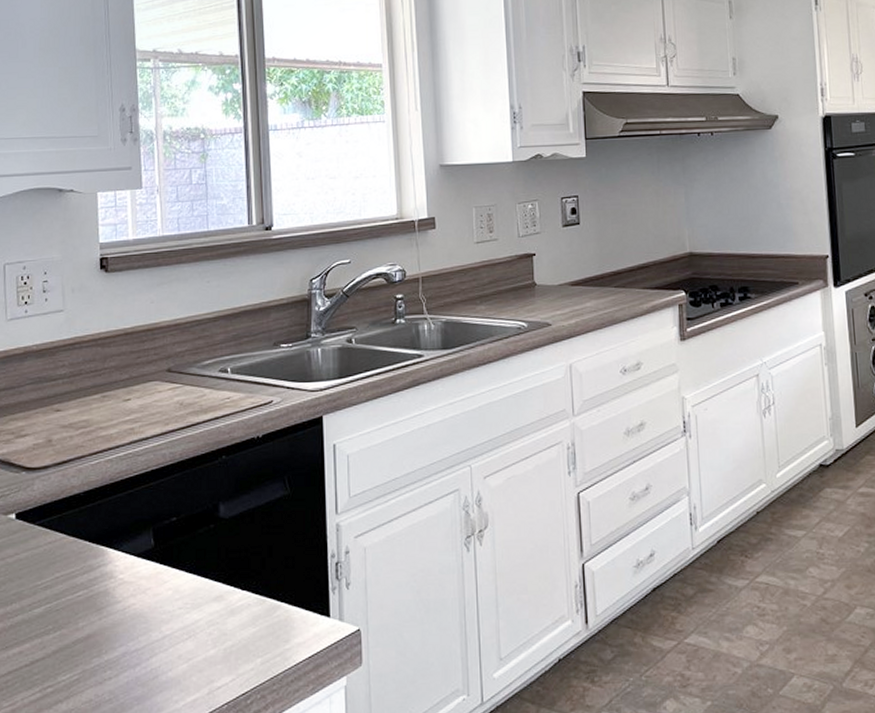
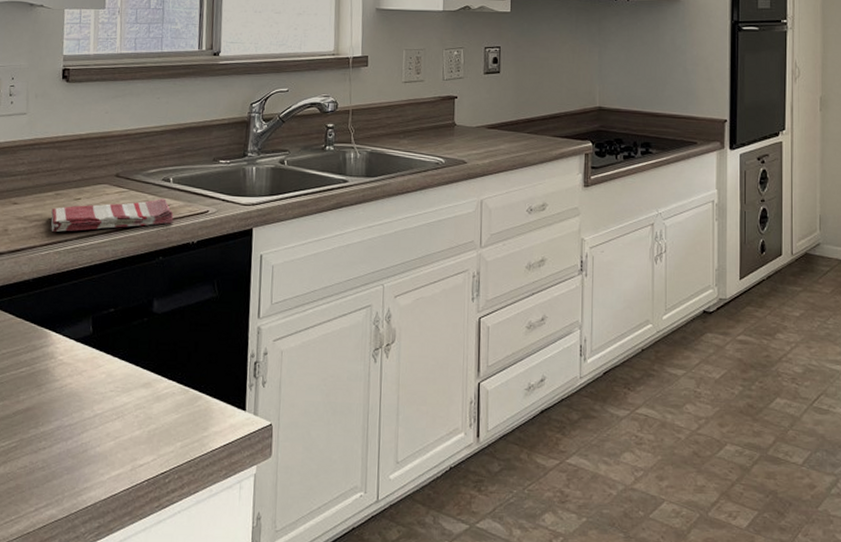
dish towel: none [99,391,235,438] -> present [51,198,174,232]

